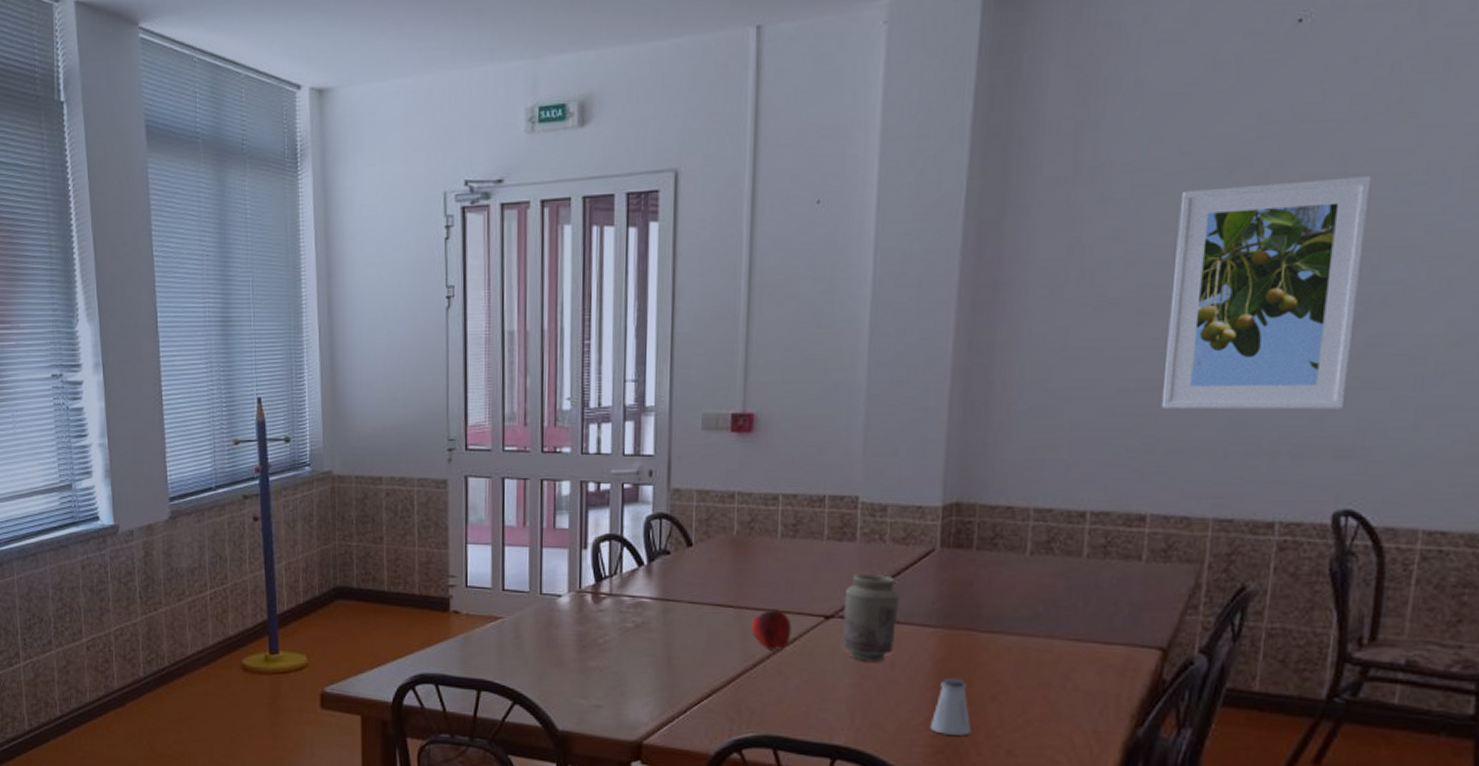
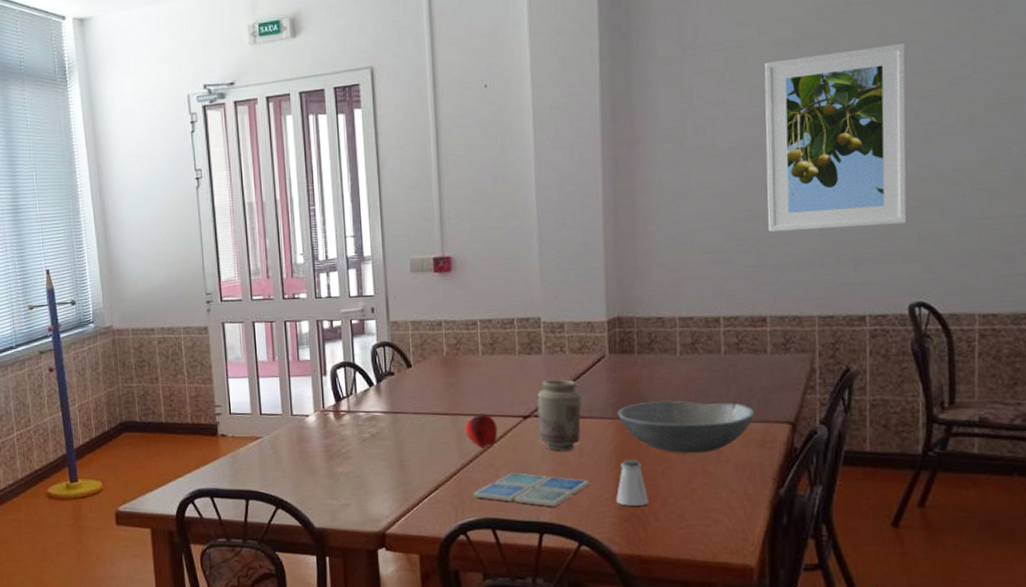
drink coaster: none [754,683,899,728] -> present [473,473,589,507]
bowl: none [942,609,1118,678] -> present [617,400,755,454]

